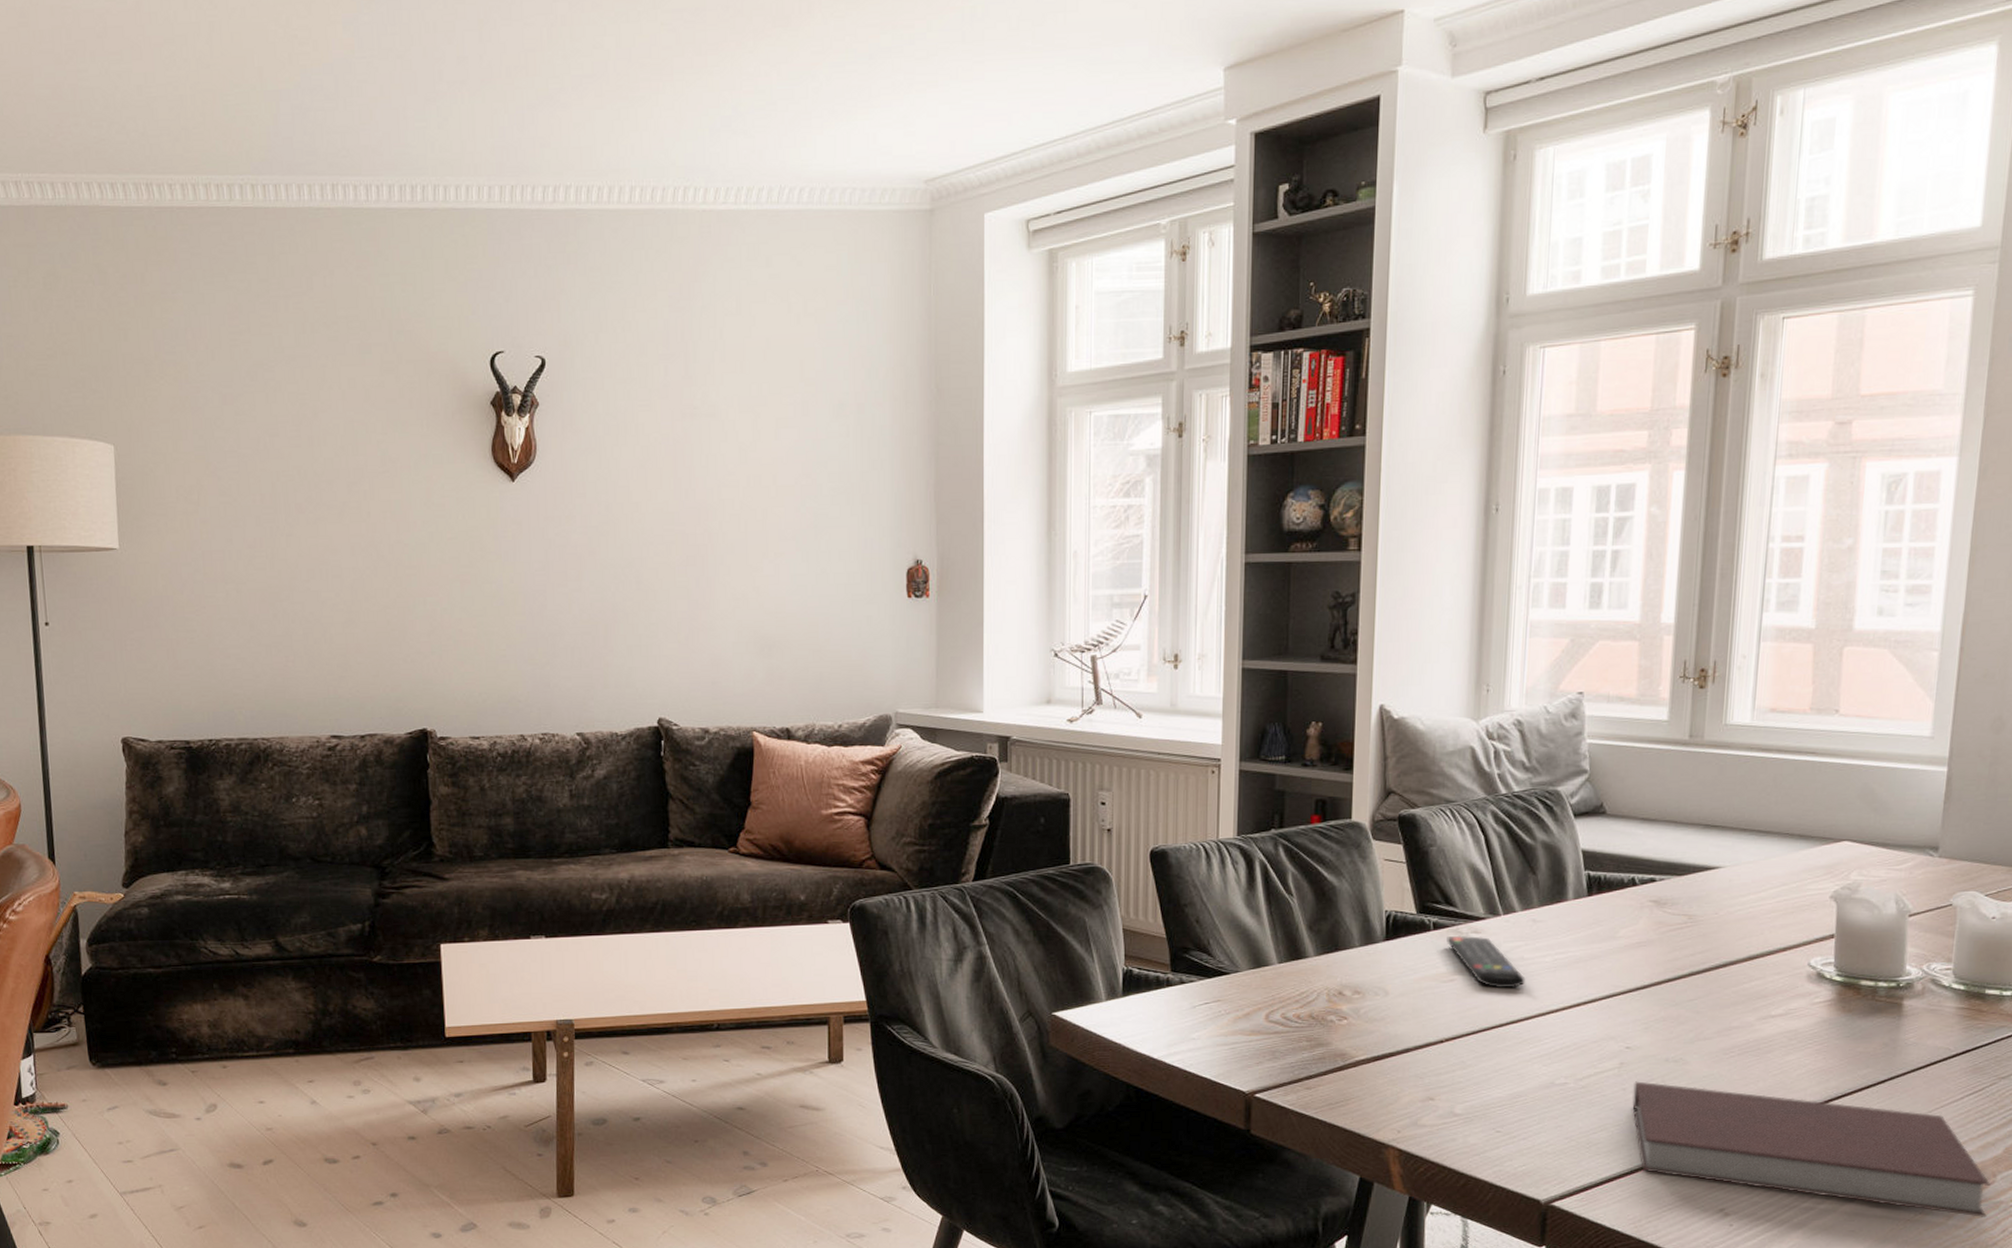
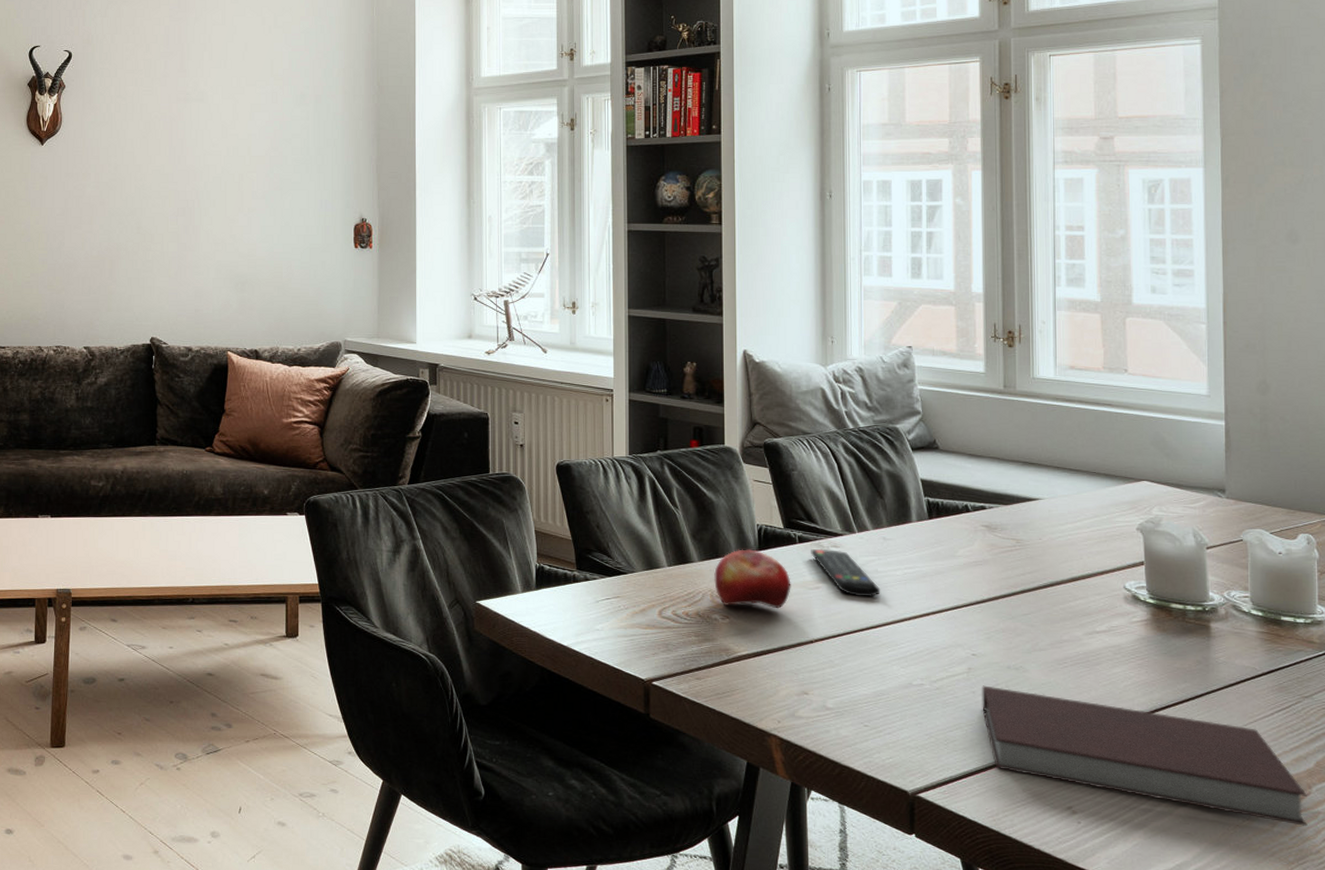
fruit: none [1332,939,1422,1006] -> present [714,549,791,609]

